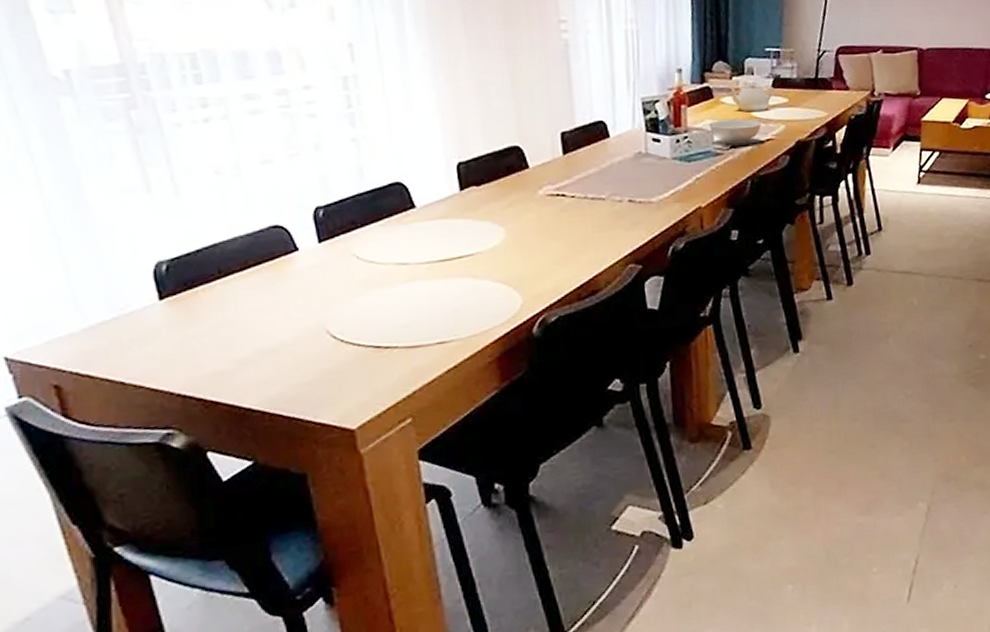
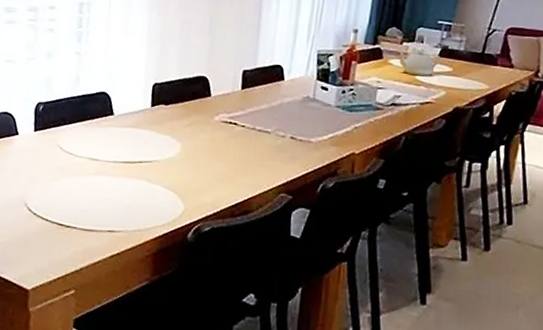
bowl: present [708,119,763,145] -> none [374,79,425,103]

